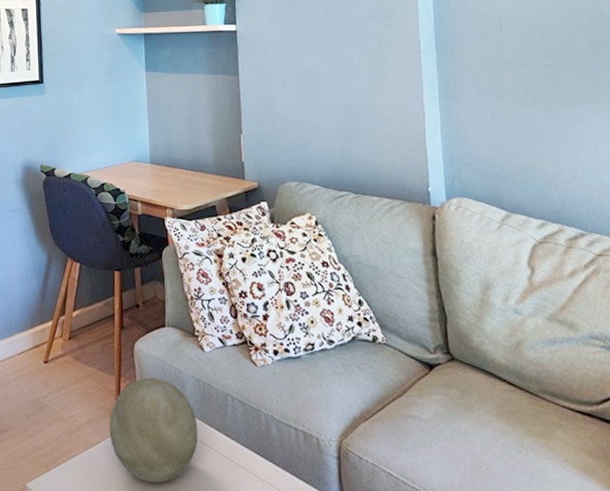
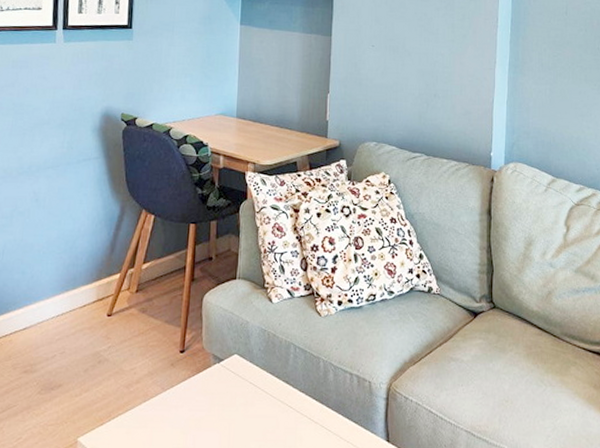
decorative ball: present [109,378,198,483] -> none [170,329,259,431]

